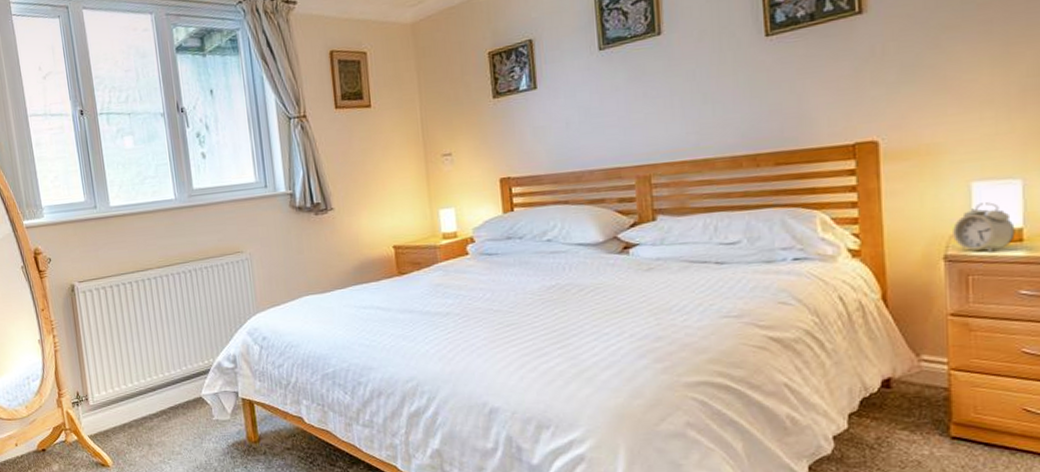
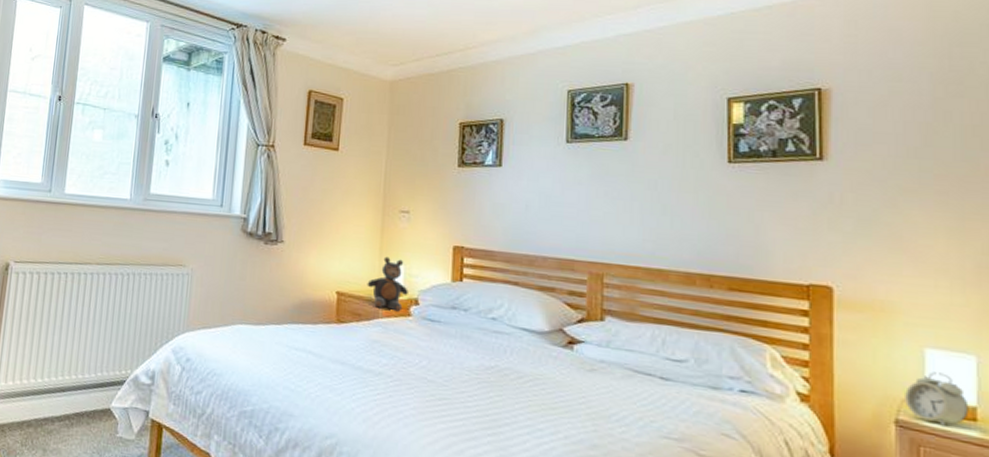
teddy bear: none [421,202,463,253] -> present [367,256,408,312]

